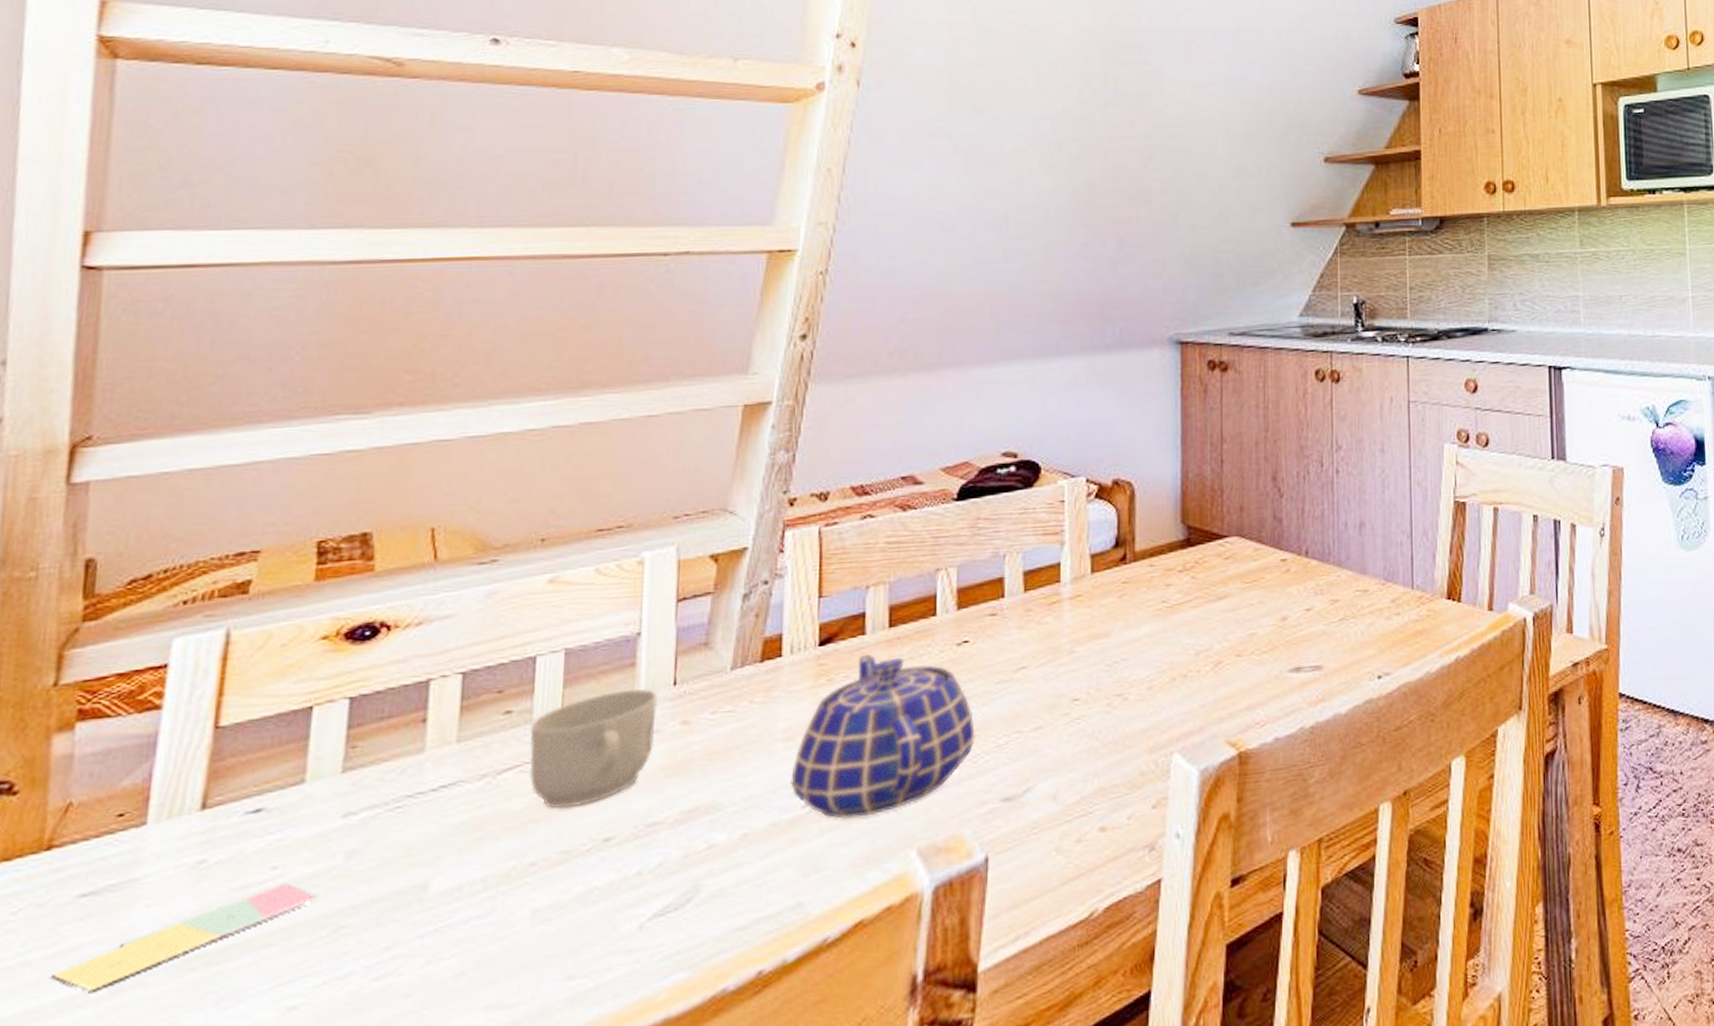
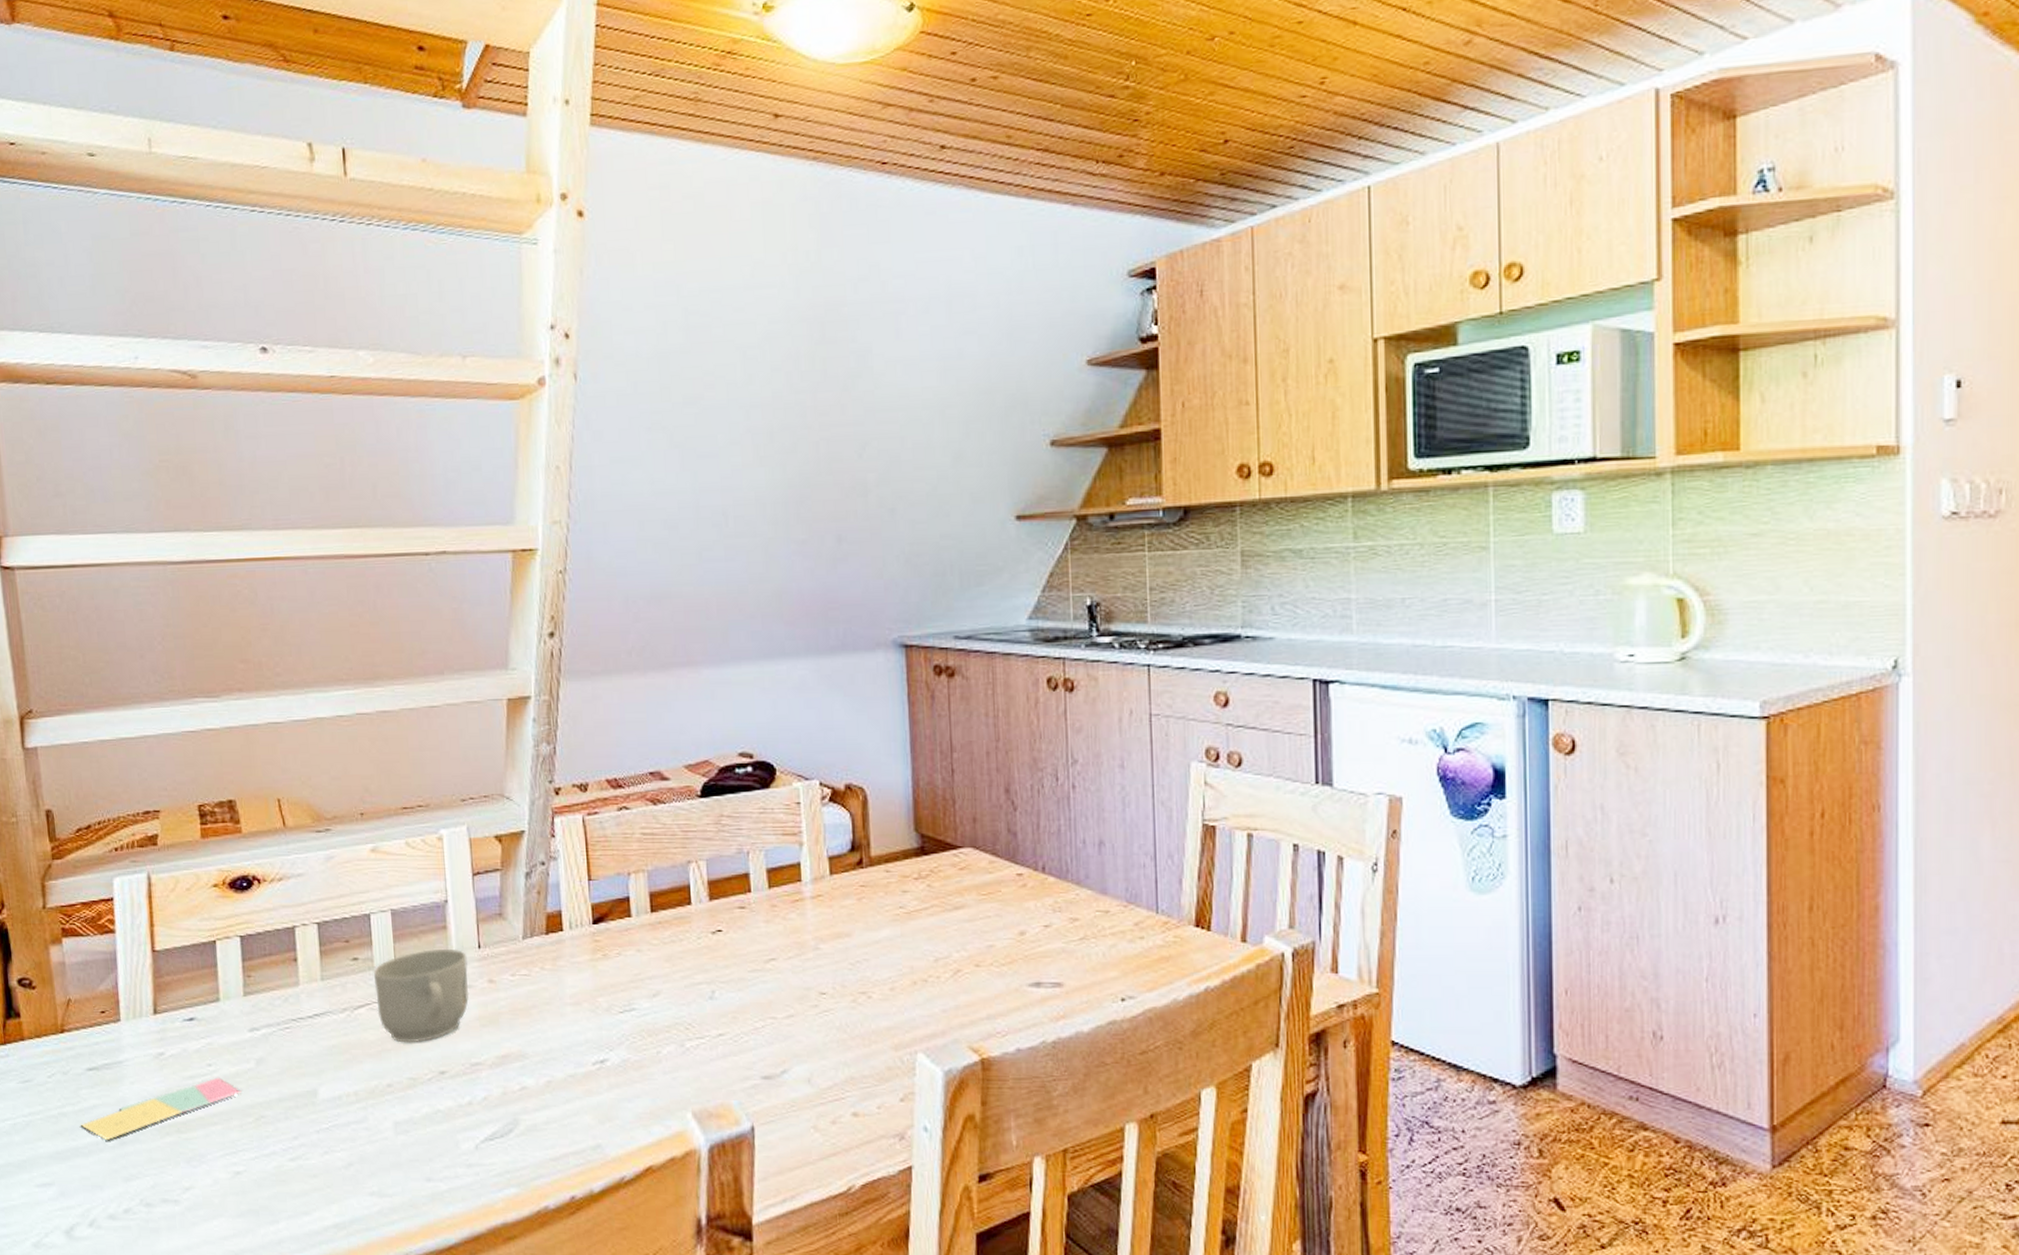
teapot: present [790,654,975,819] -> none [581,935,734,1078]

